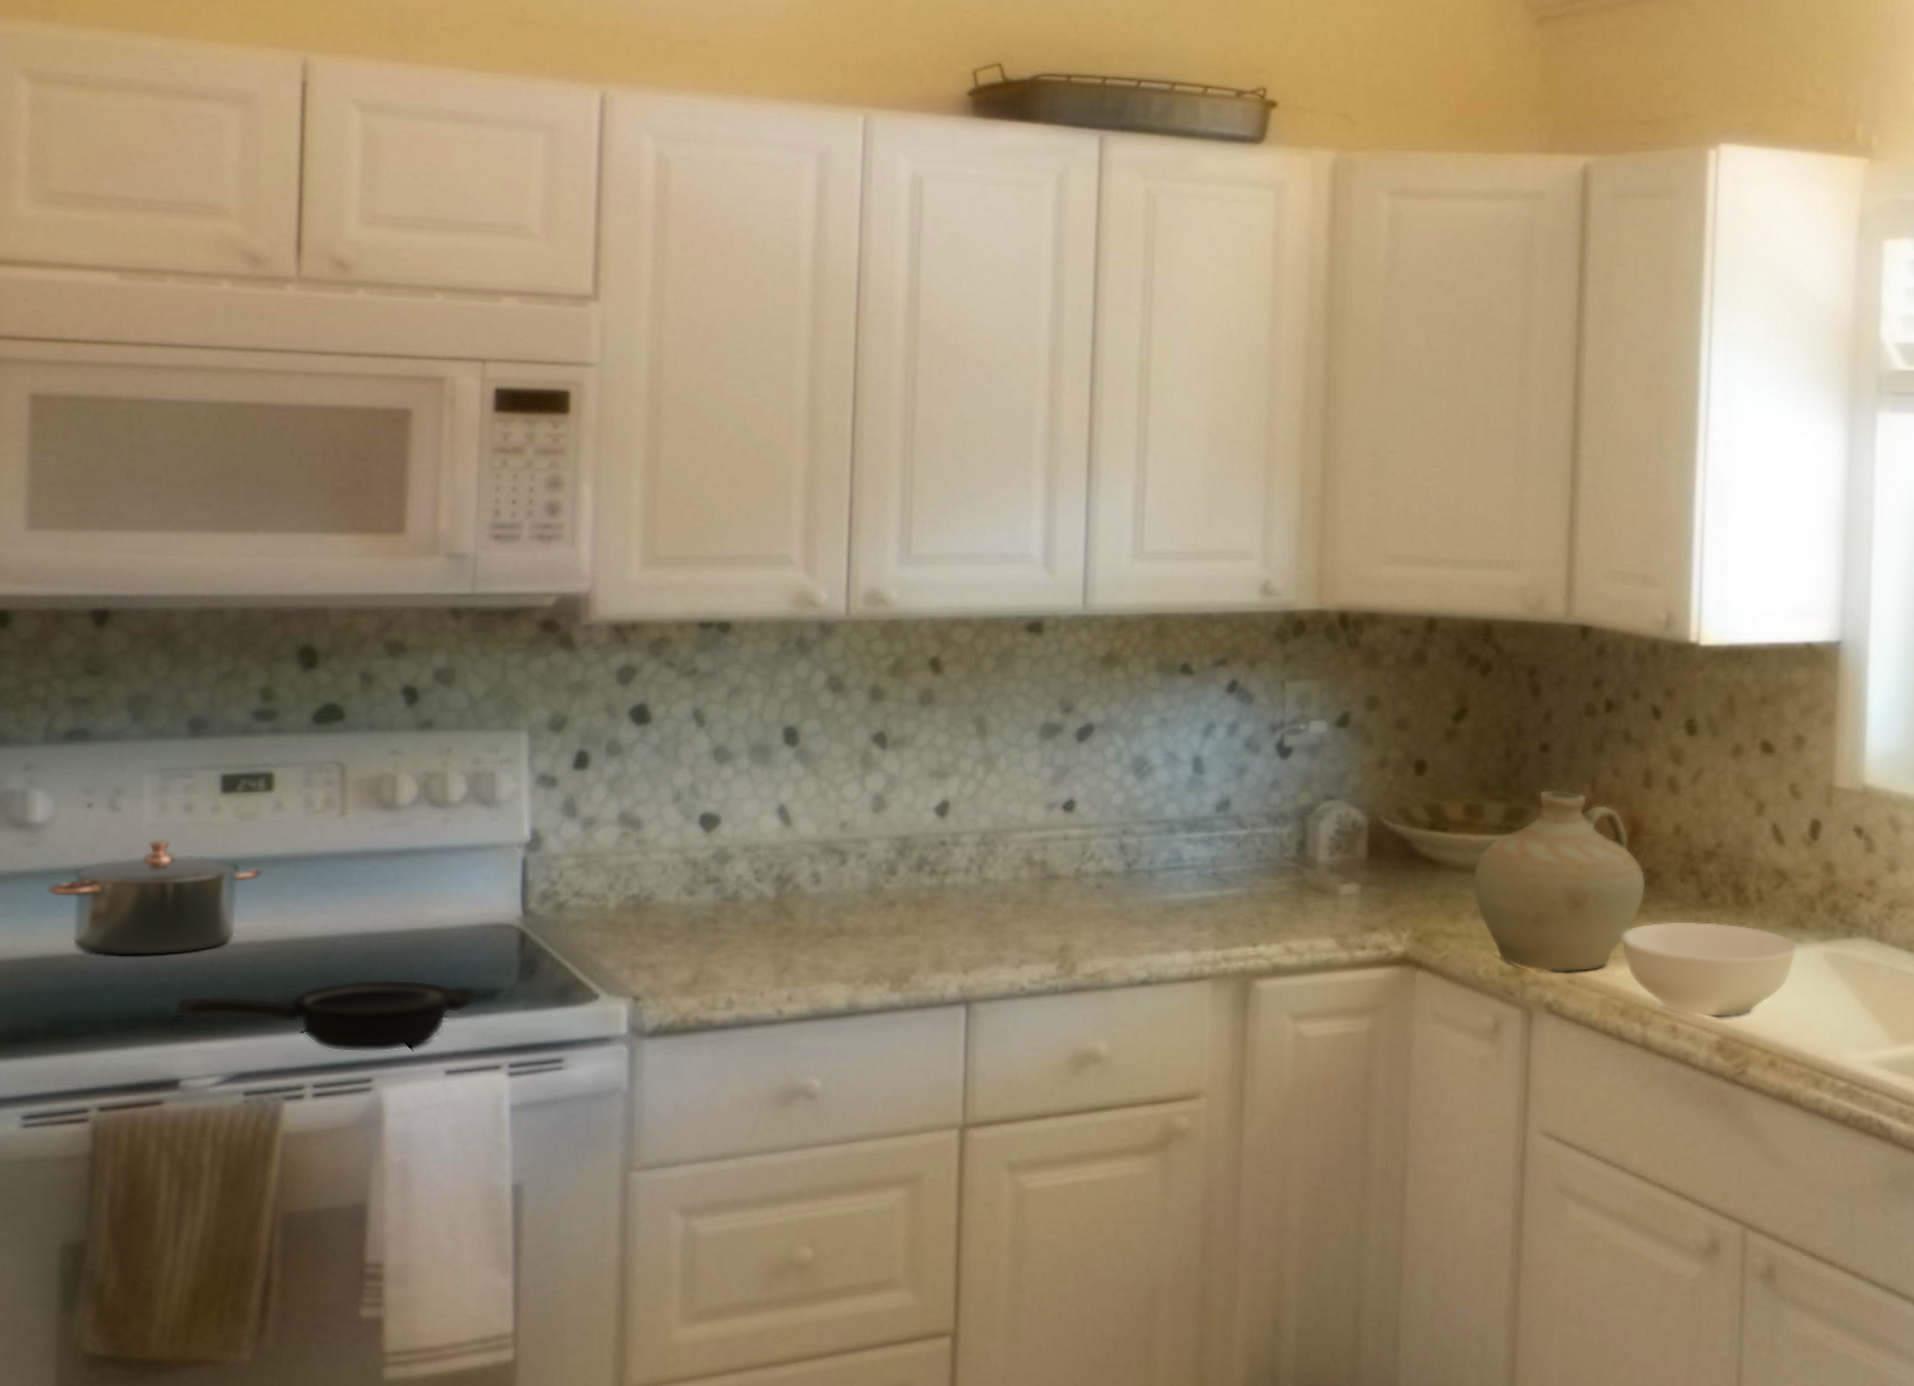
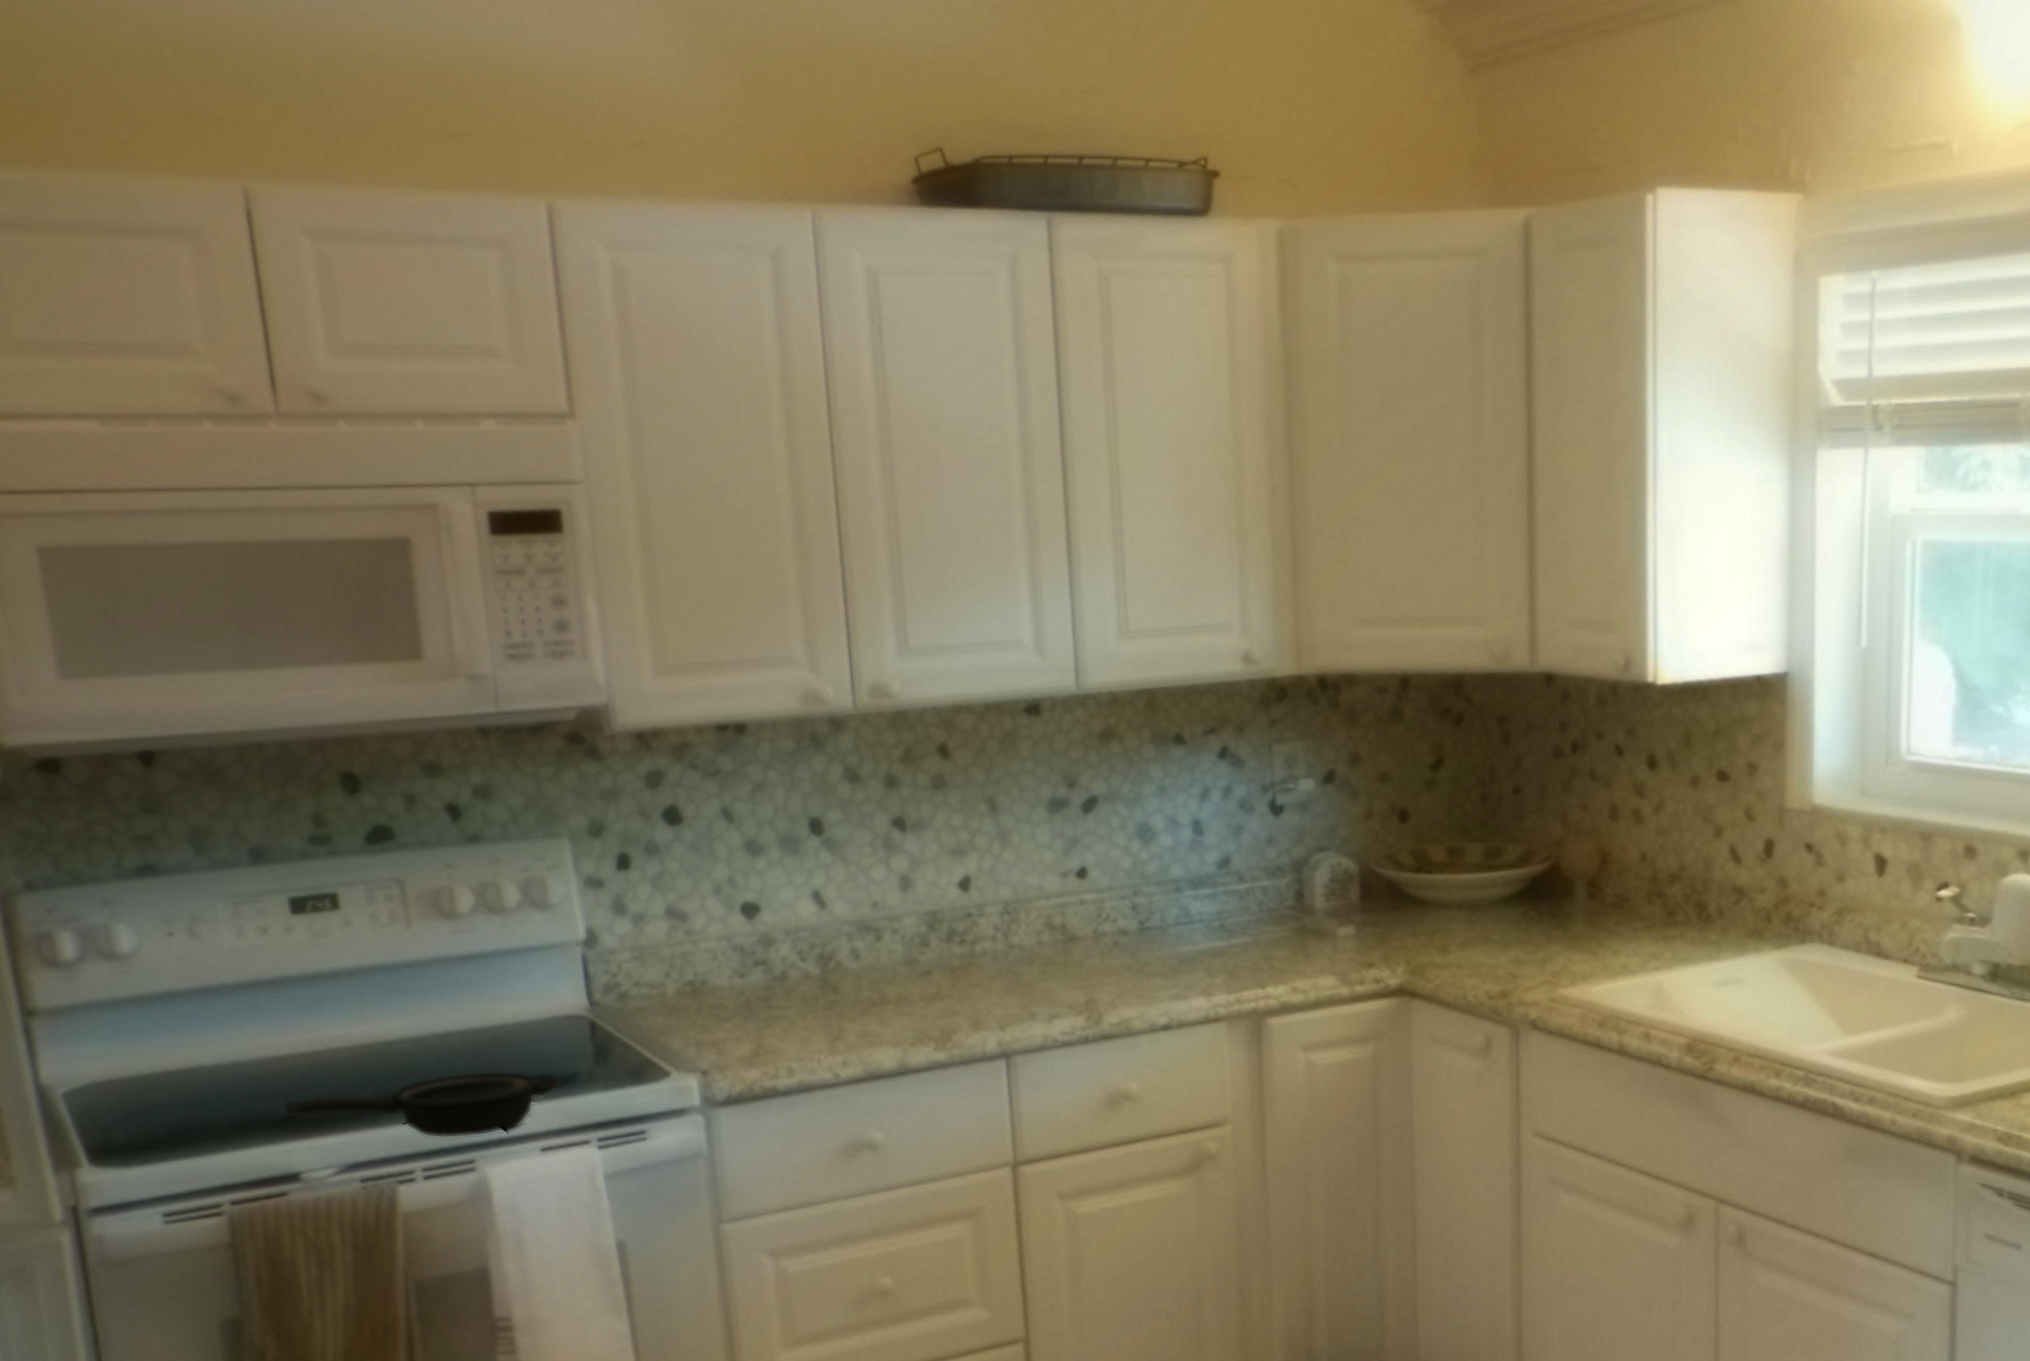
cooking pot: present [46,839,263,956] -> none [145,959,344,1068]
ceramic jug: present [1473,789,1646,972] -> none [1458,828,1617,993]
bowl: present [1621,921,1798,1018] -> none [1596,937,1757,1023]

